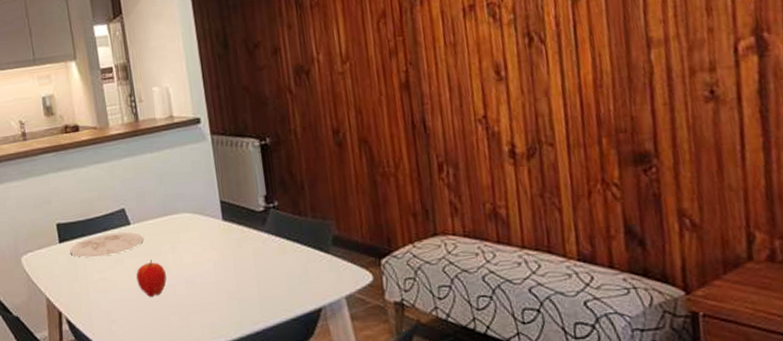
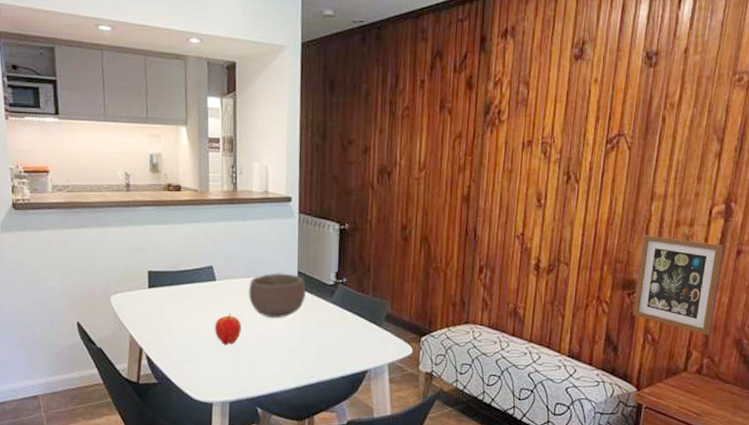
plate: present [69,232,144,257] -> none [157,286,227,305]
bowl: none [167,205,234,260] -> present [248,273,306,319]
picture frame: none [647,87,775,209] -> present [633,234,724,335]

